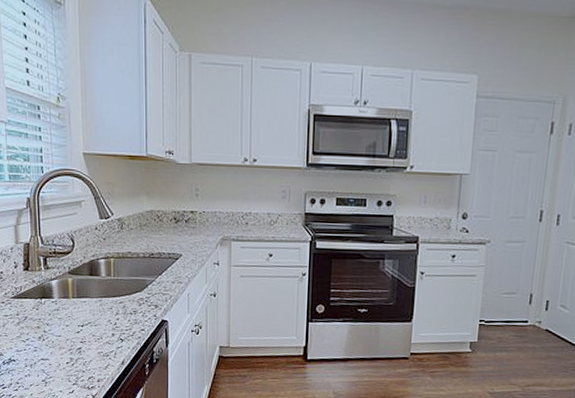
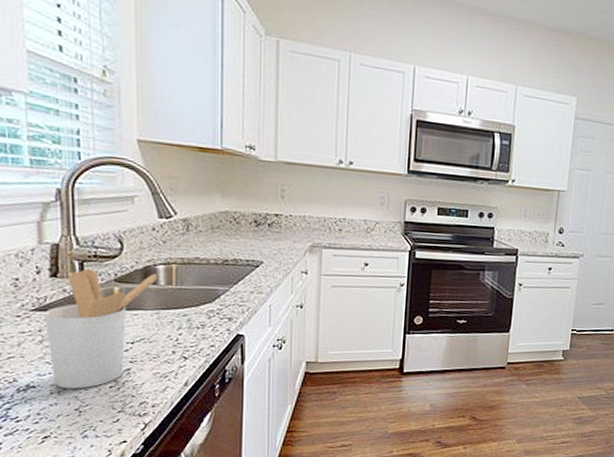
utensil holder: none [20,263,100,364] -> present [44,269,158,389]

